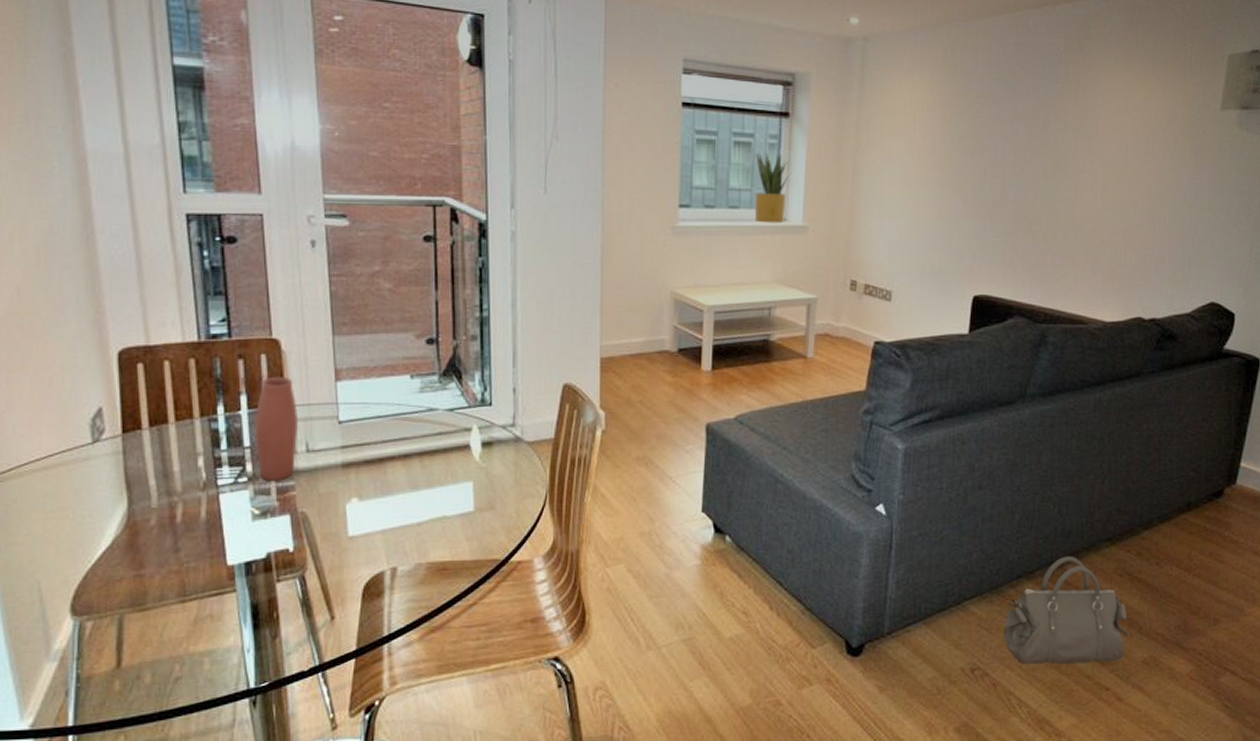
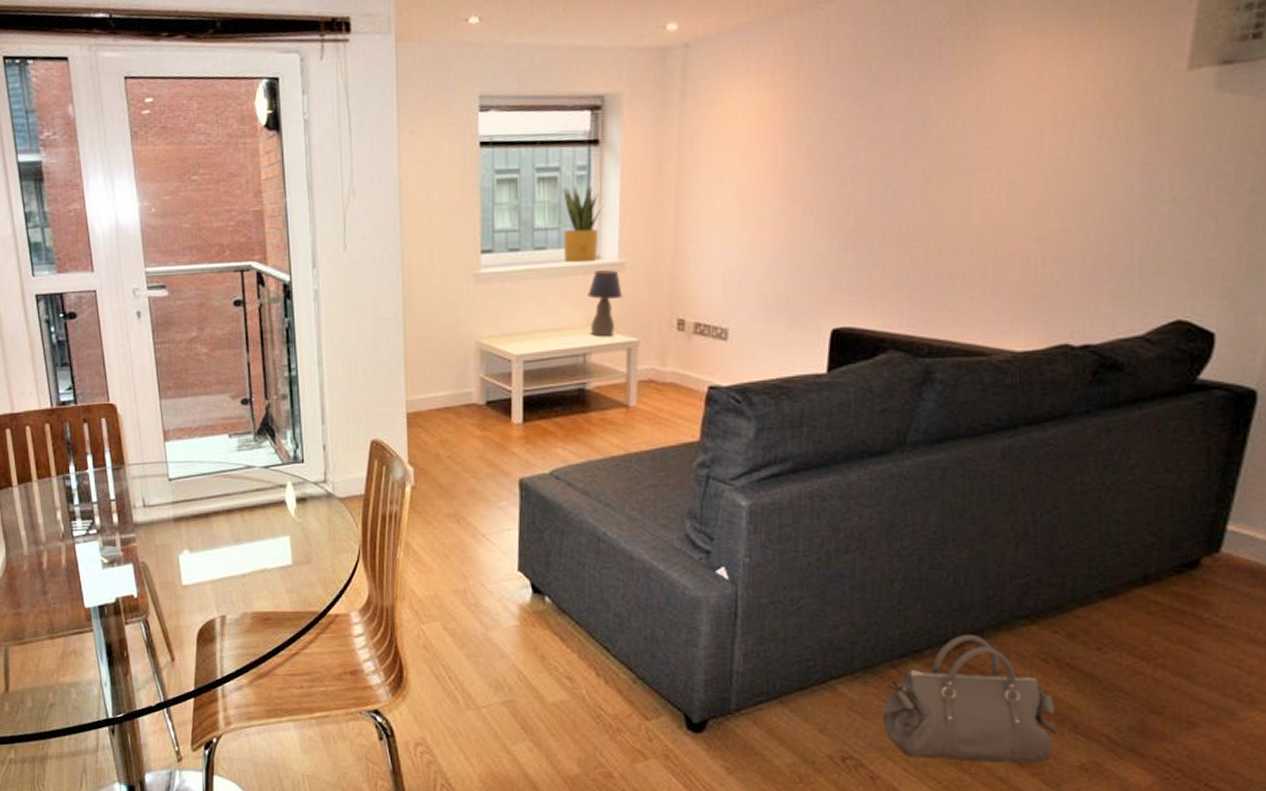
vase: present [254,376,298,481] -> none [99,438,135,533]
table lamp: none [774,231,805,293] -> present [587,269,623,338]

